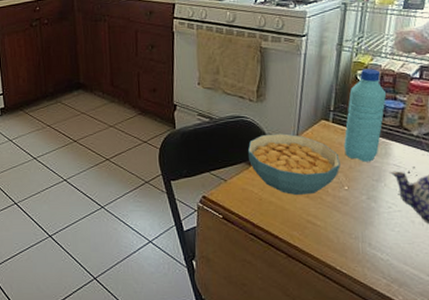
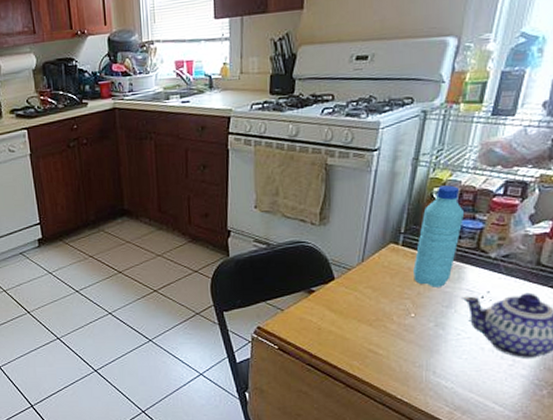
cereal bowl: present [247,133,340,195] -> none [307,259,408,323]

